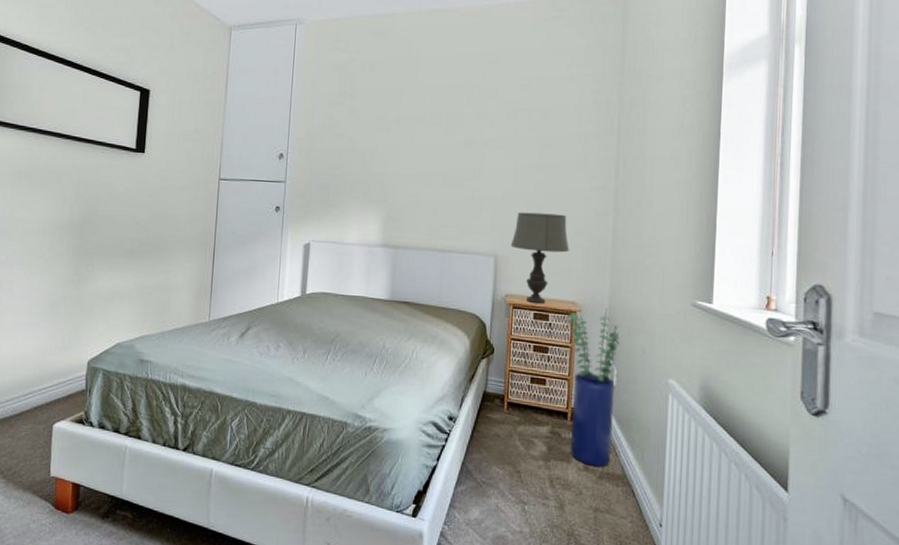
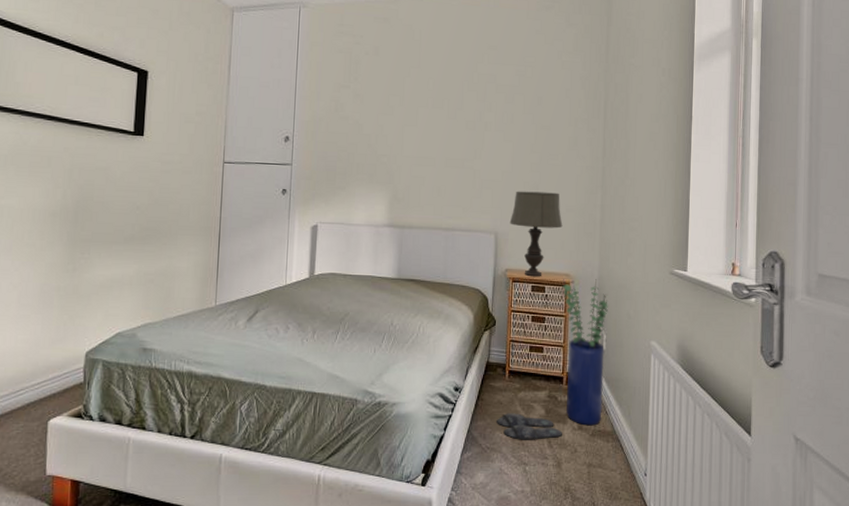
slippers: none [493,447,566,478] -> present [497,413,562,440]

